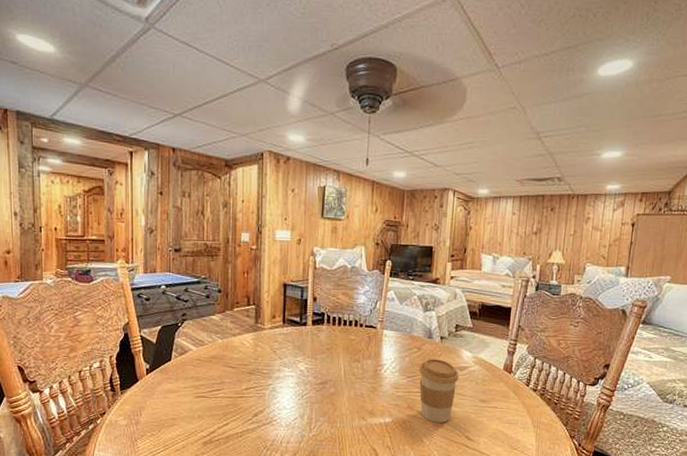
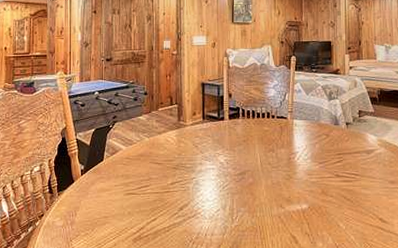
coffee cup: present [419,359,459,423] -> none [329,144,367,206]

